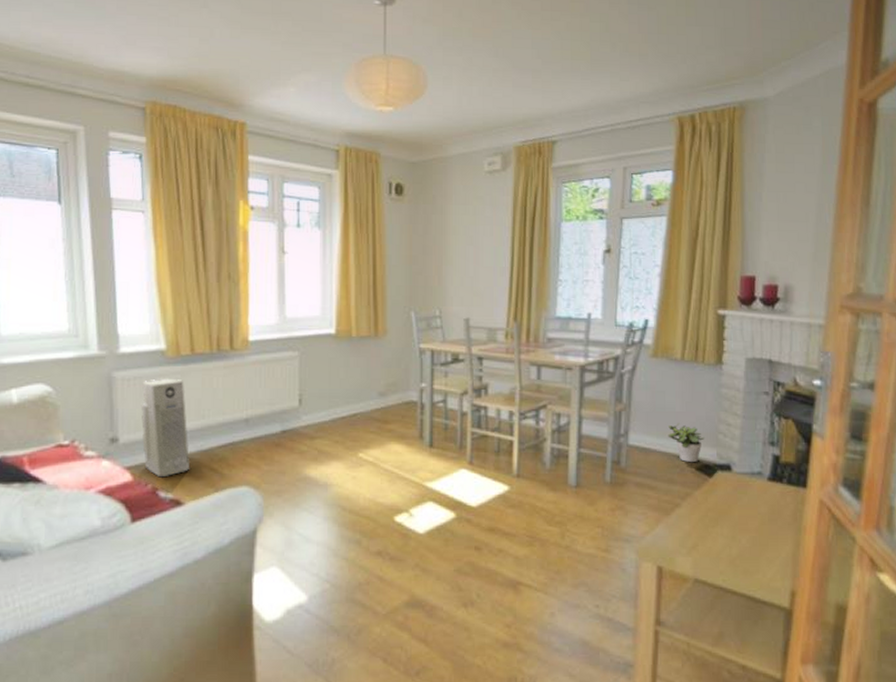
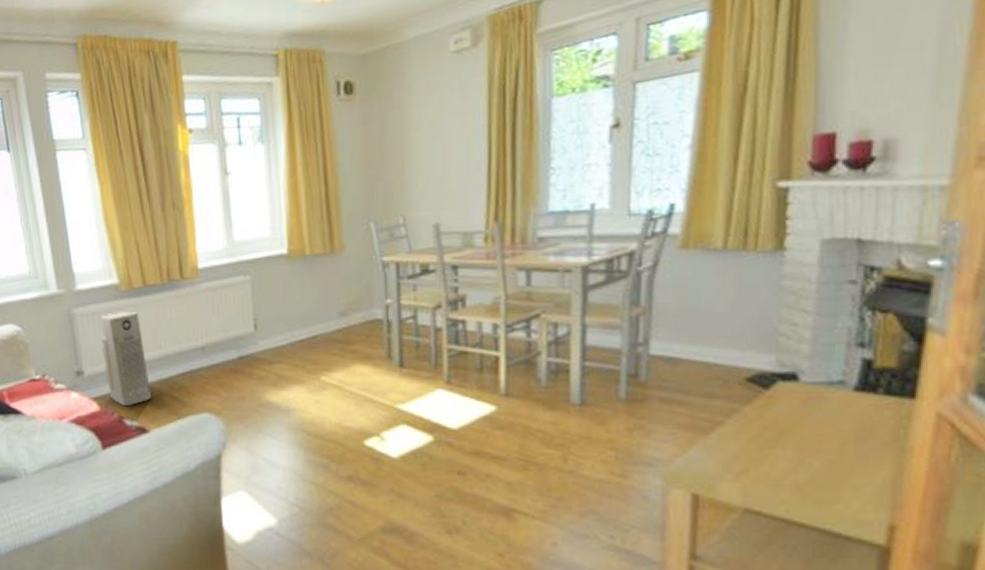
potted plant: present [668,423,705,463] -> none [704,326,758,373]

